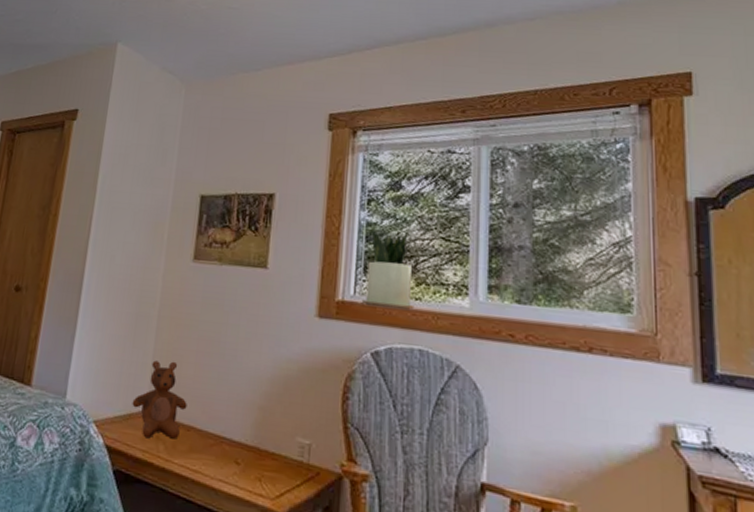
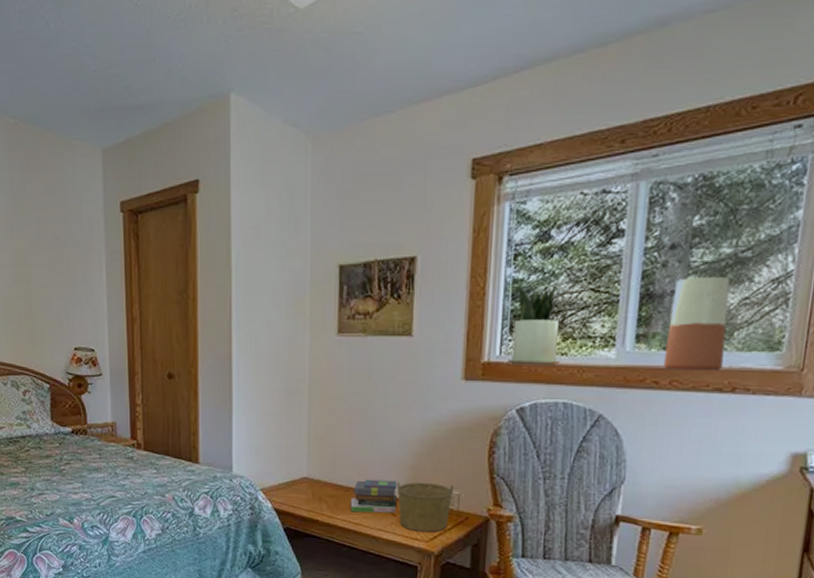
teddy bear: present [132,360,187,439] -> none [293,431,344,500]
books: none [189,418,243,462] -> present [350,479,397,513]
basket: none [242,424,304,489] -> present [397,482,453,533]
vase: none [517,235,578,329] -> present [663,276,730,372]

